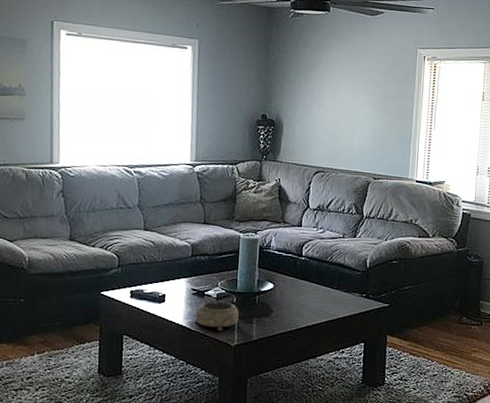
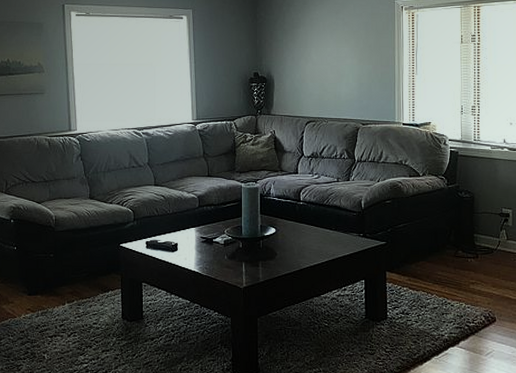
decorative bowl: present [194,301,239,332] -> none [205,247,245,275]

